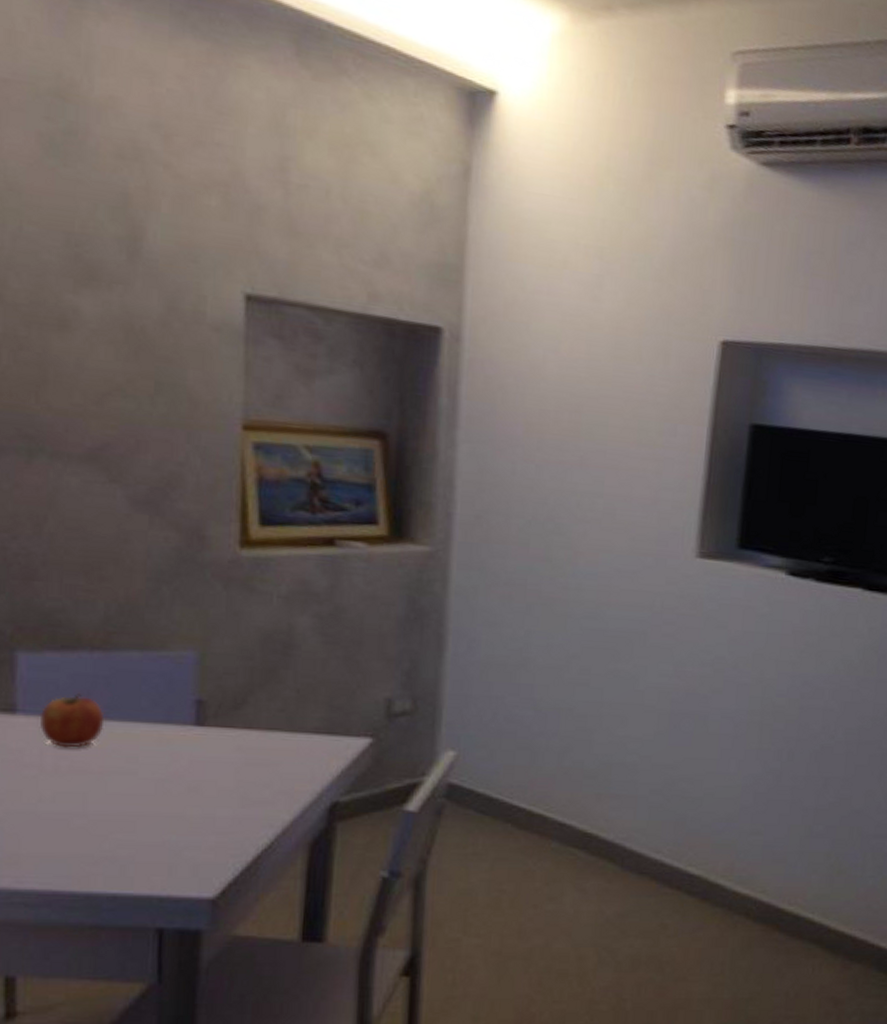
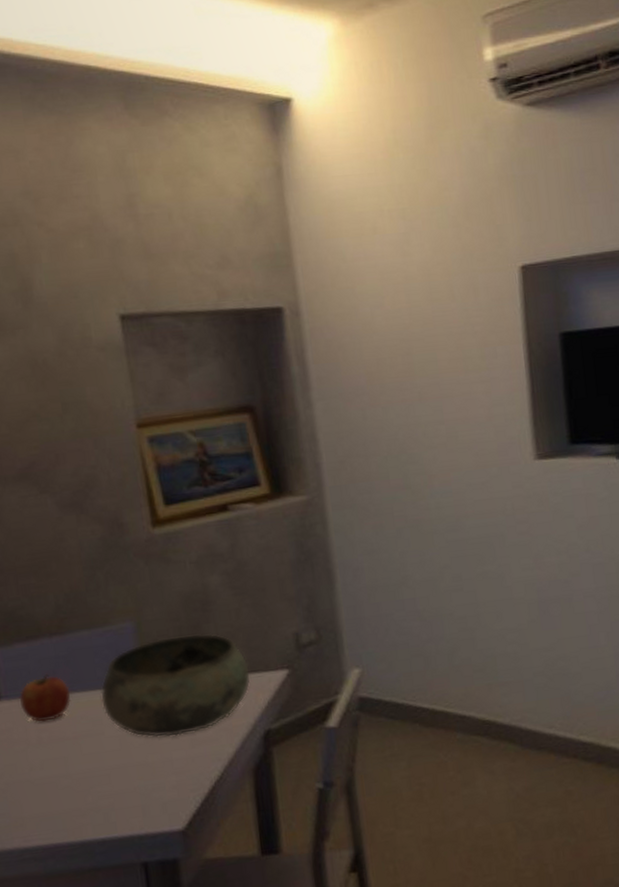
bowl: none [140,676,327,791] -> present [100,633,251,738]

